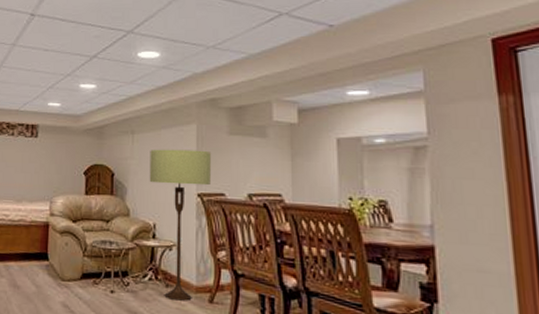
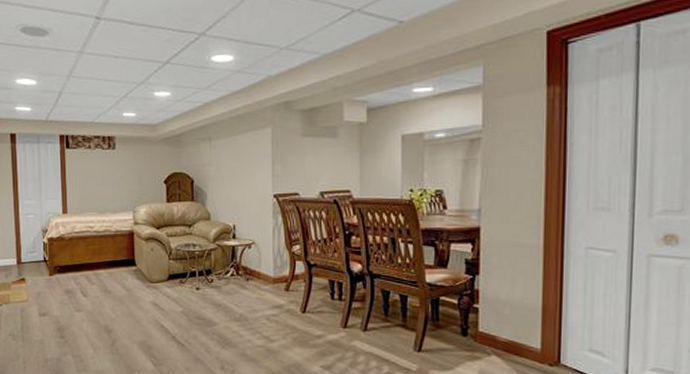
floor lamp: present [149,149,211,301] -> none [227,153,286,291]

